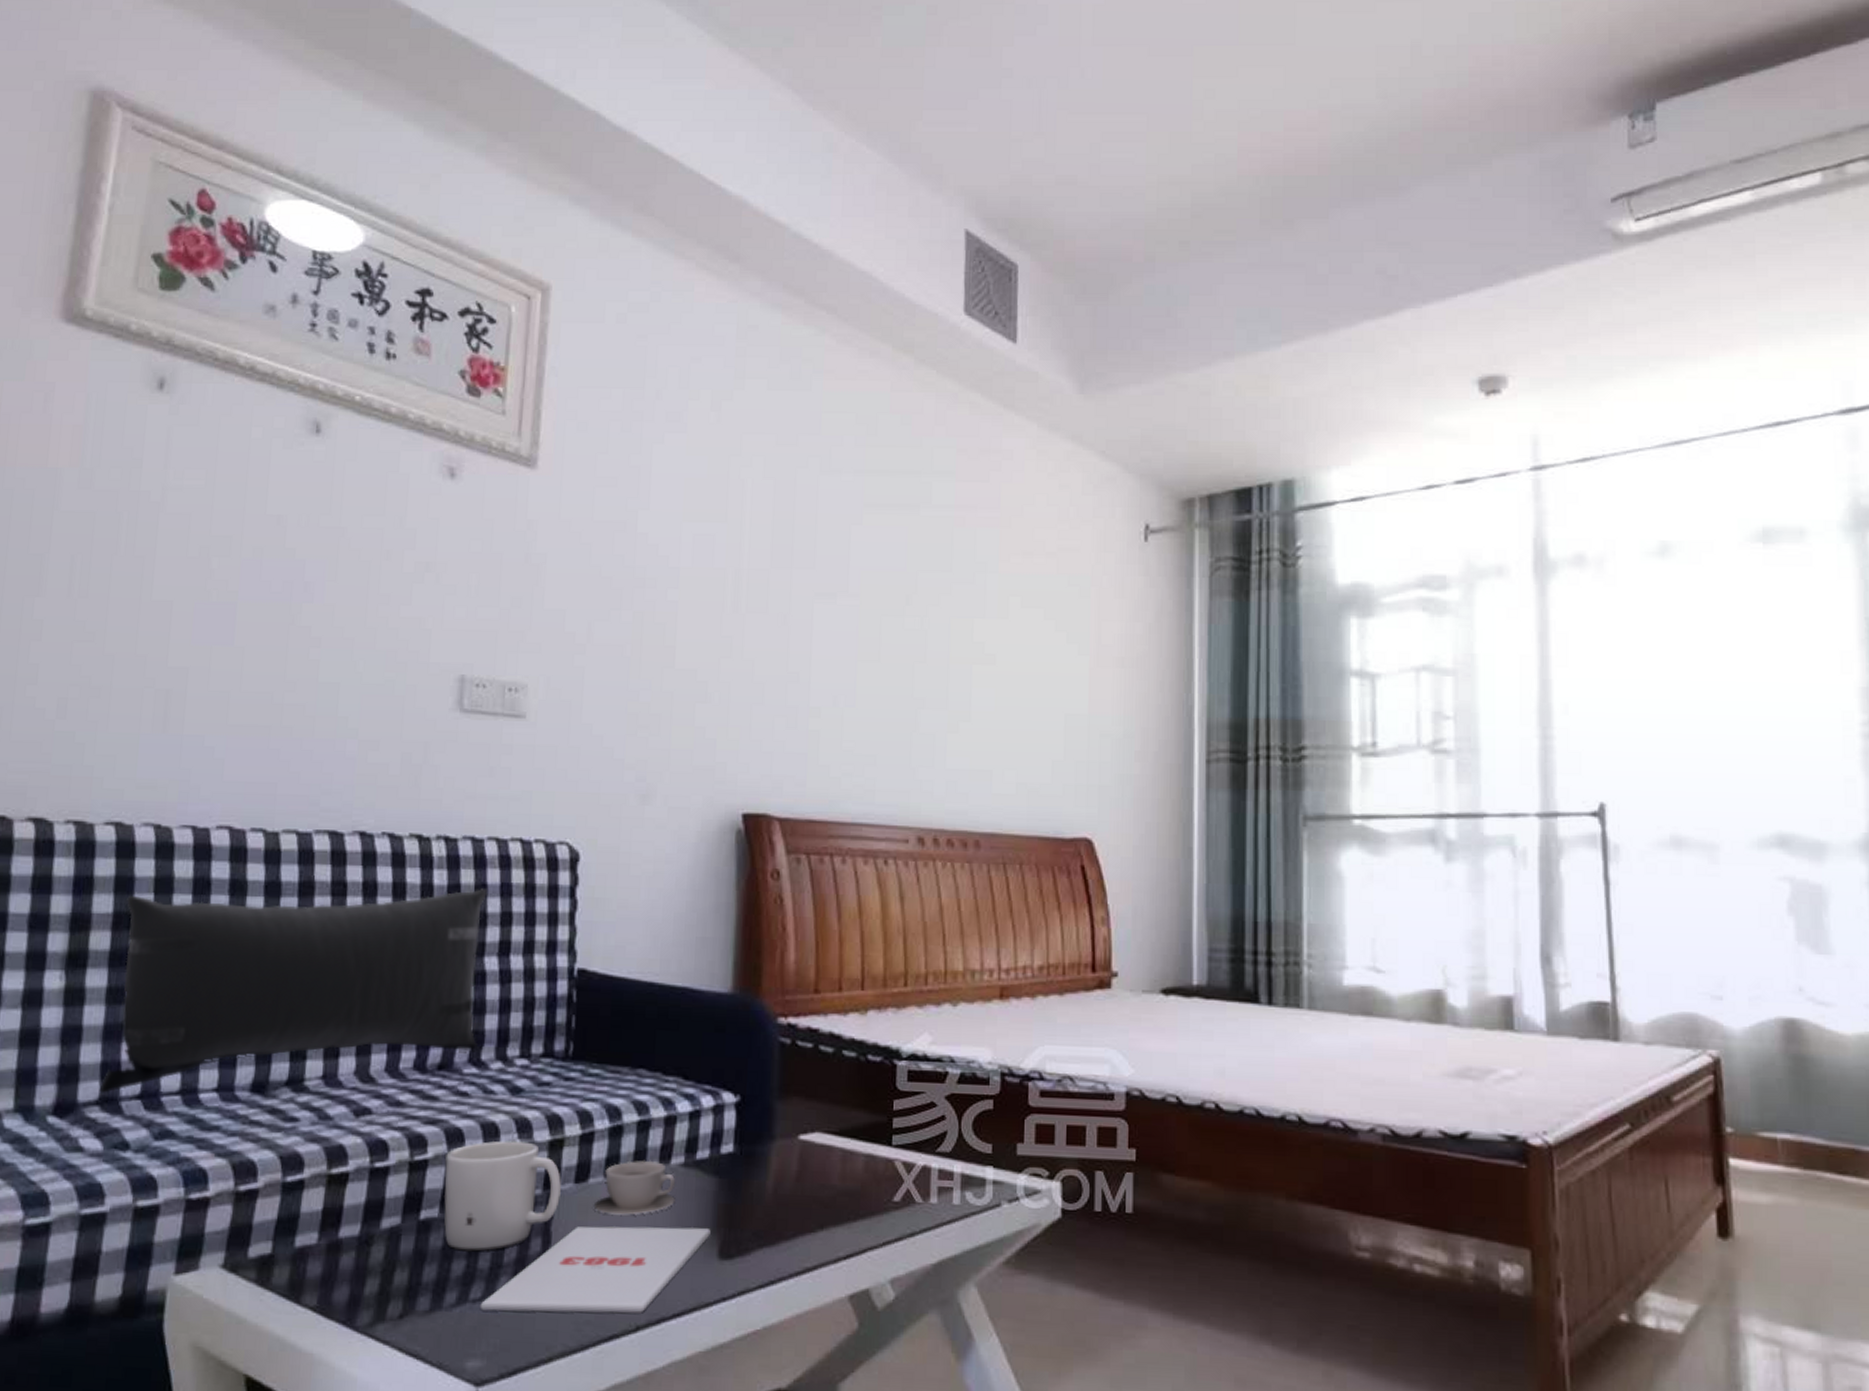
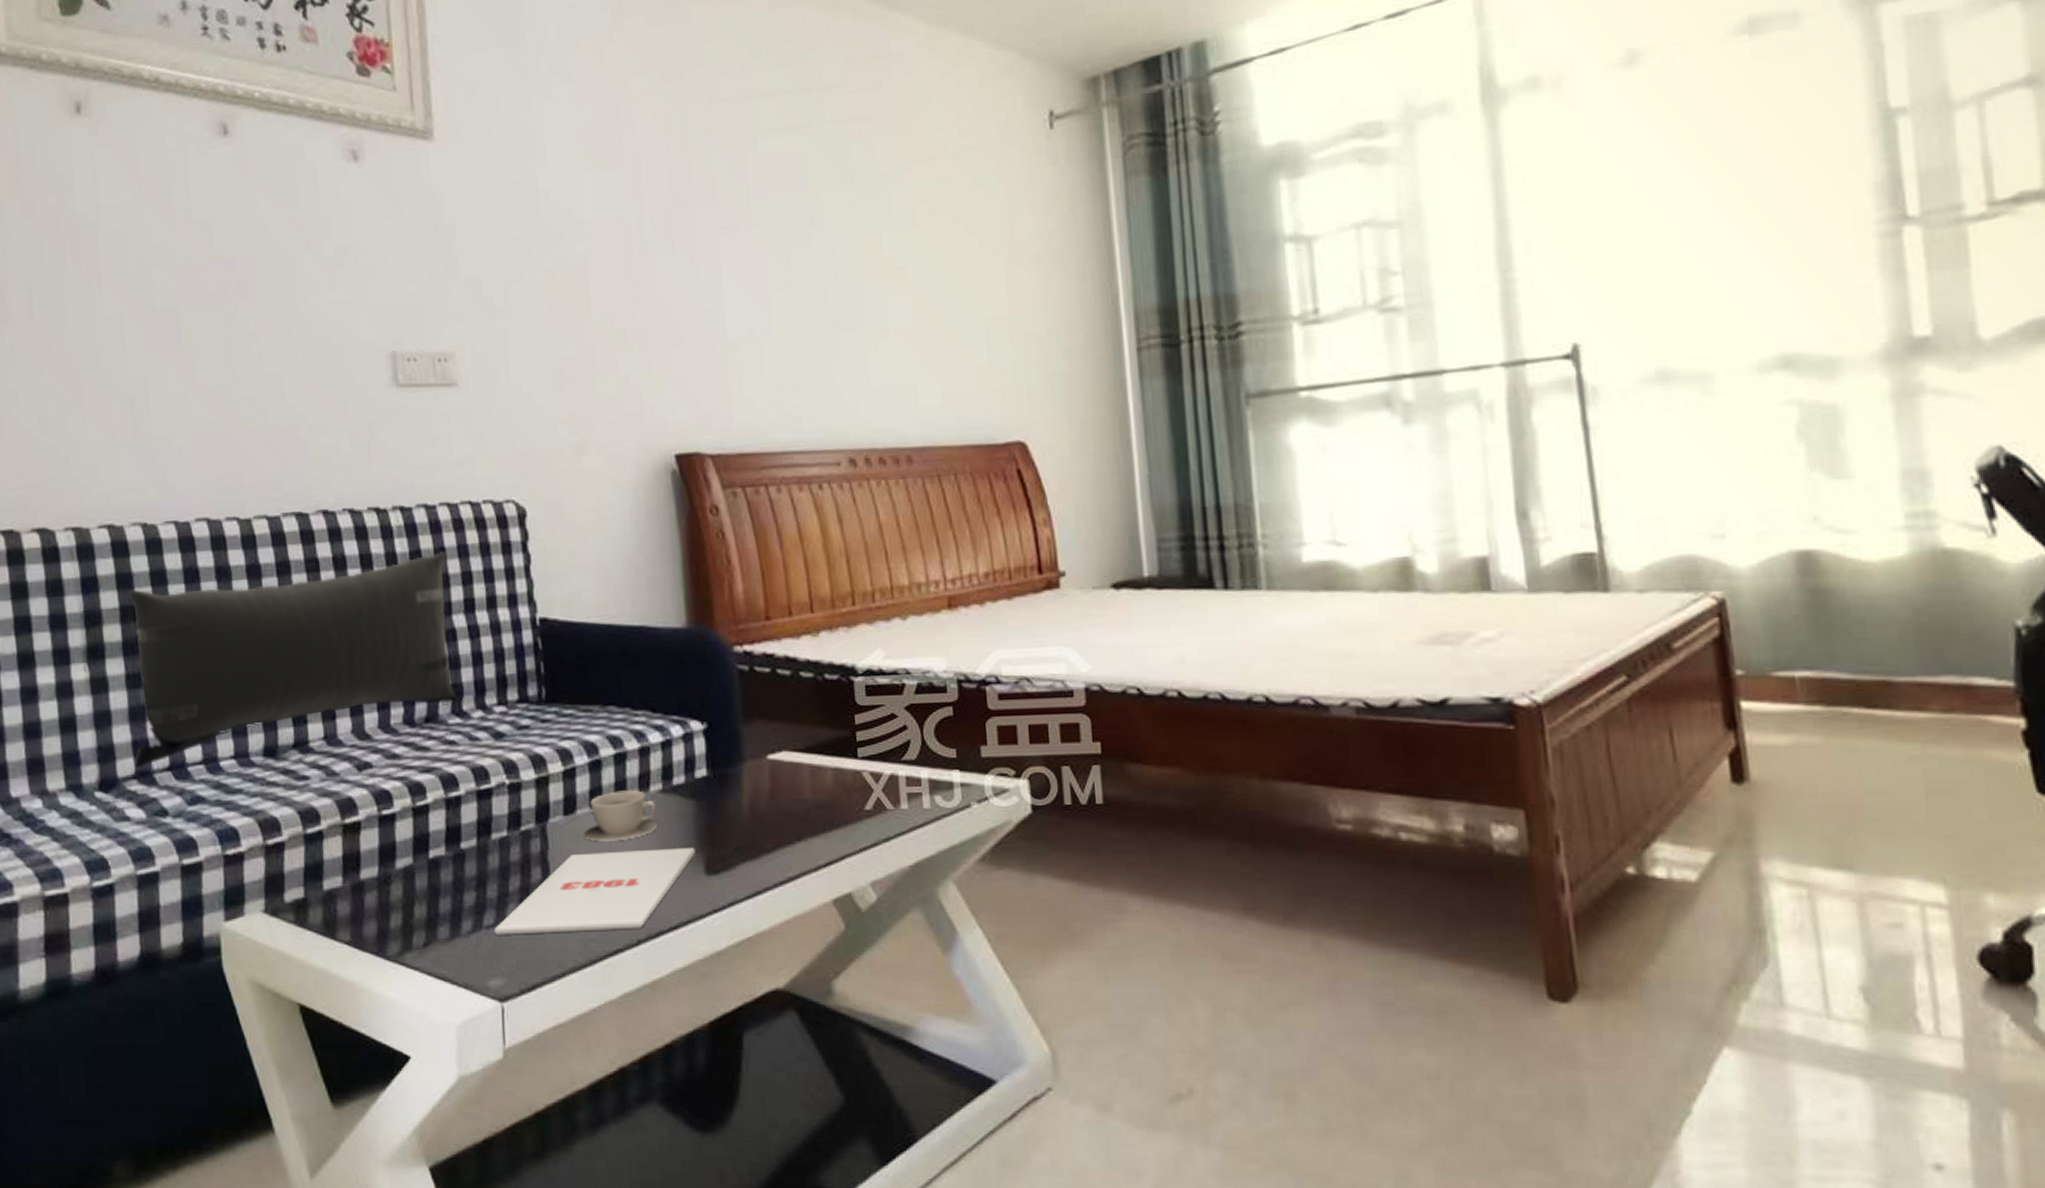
mug: present [444,1140,561,1252] -> none [444,781,553,884]

